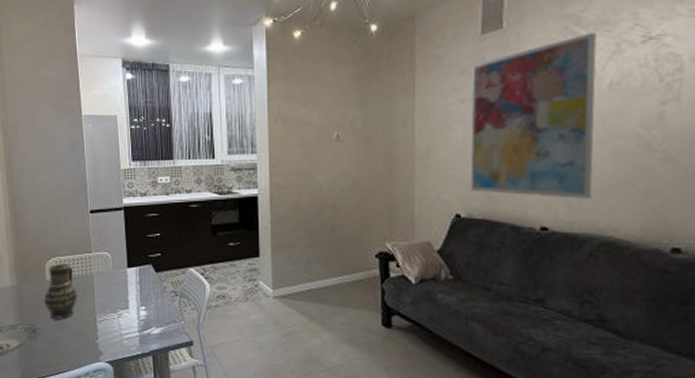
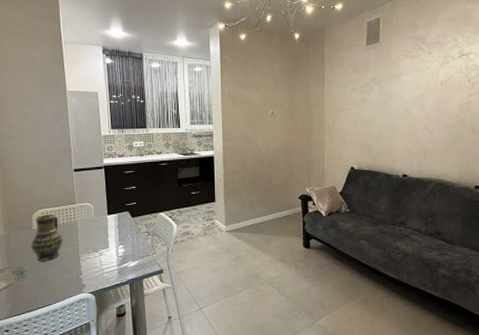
wall art: present [470,32,597,199] -> none [360,49,434,156]

